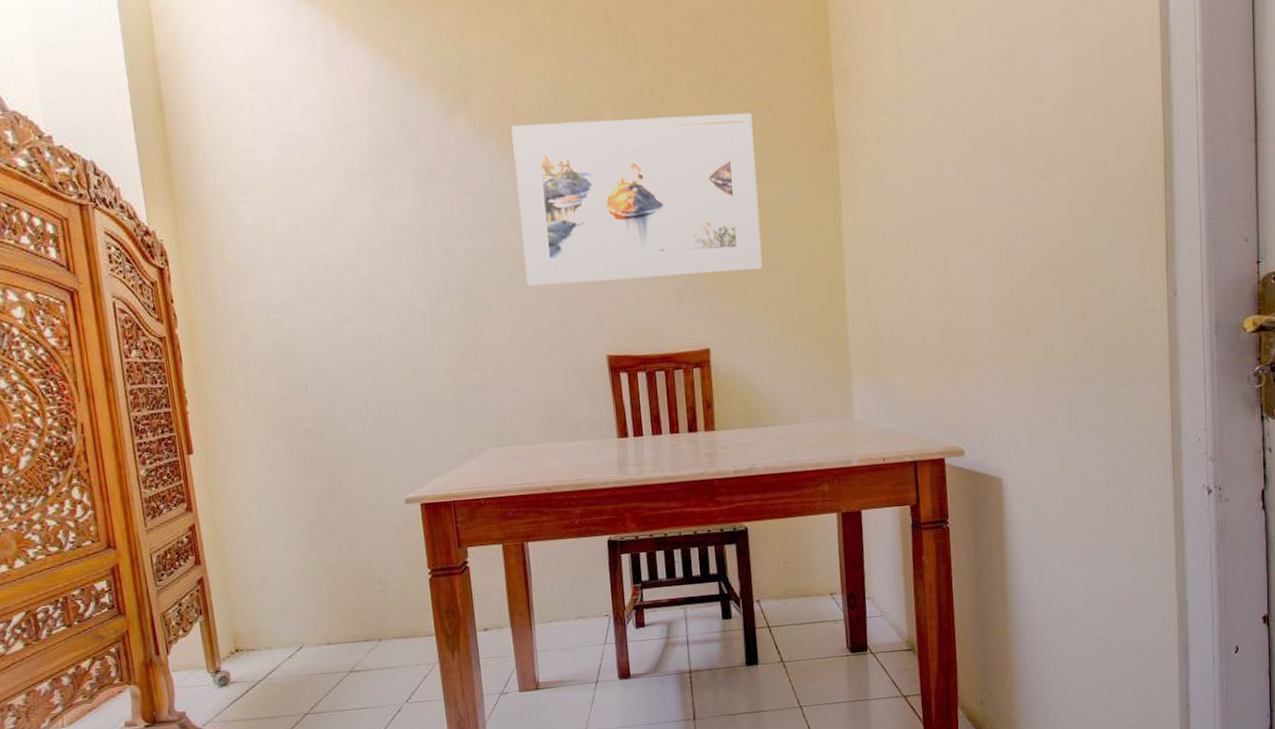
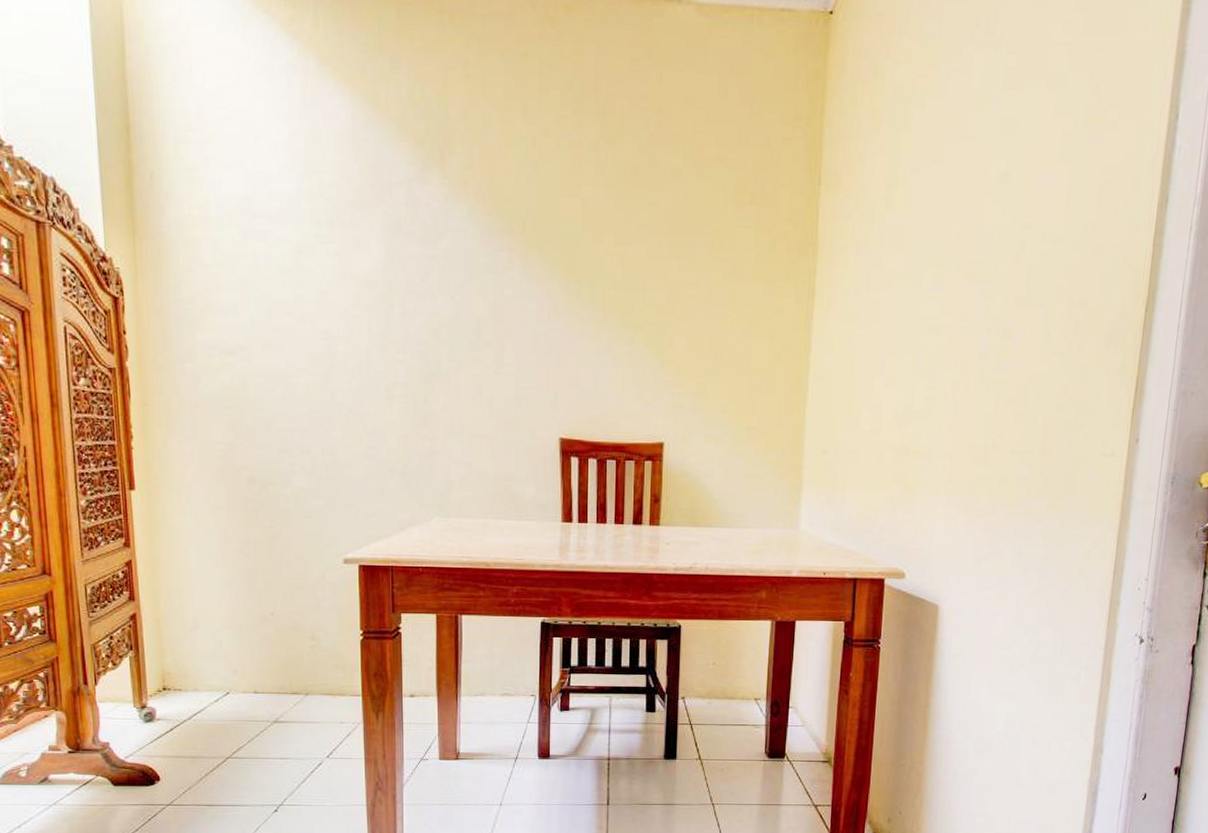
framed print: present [511,113,763,286] -> none [486,189,734,369]

